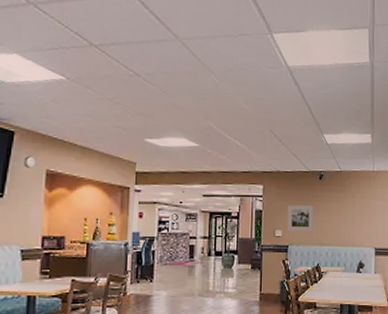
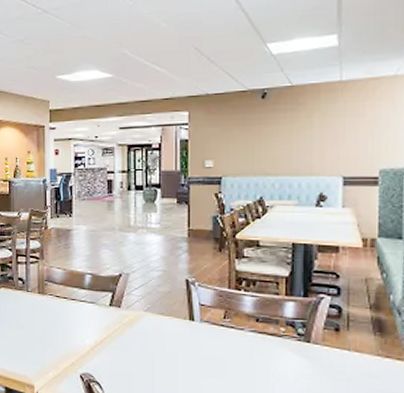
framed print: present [287,205,314,232] -> none [219,130,255,161]

